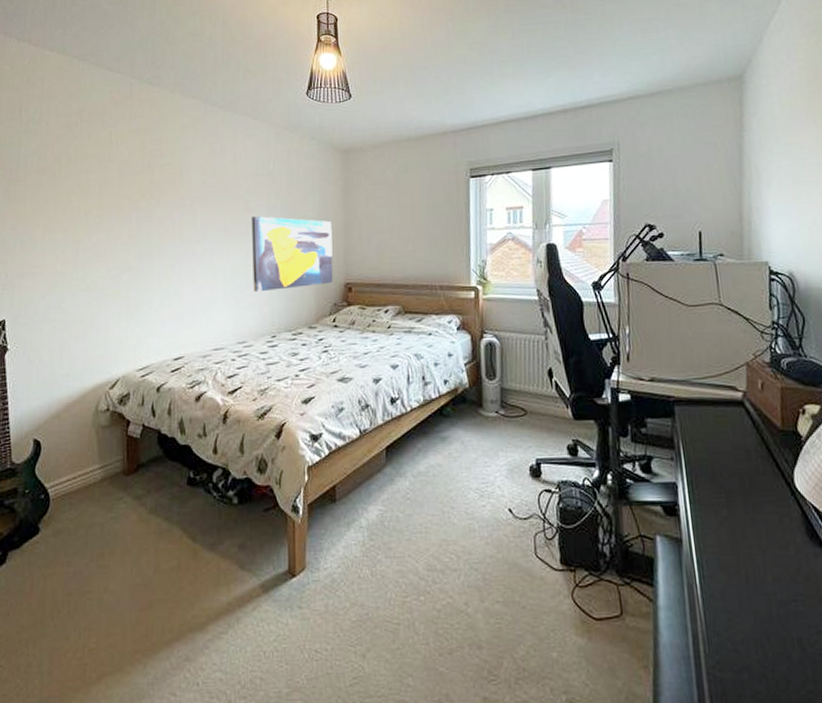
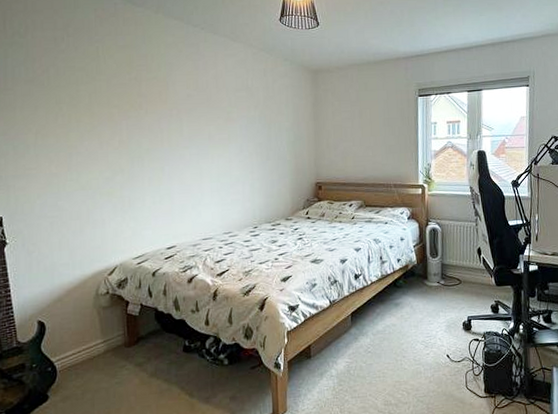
wall art: present [251,216,334,293] -> none [232,126,306,191]

